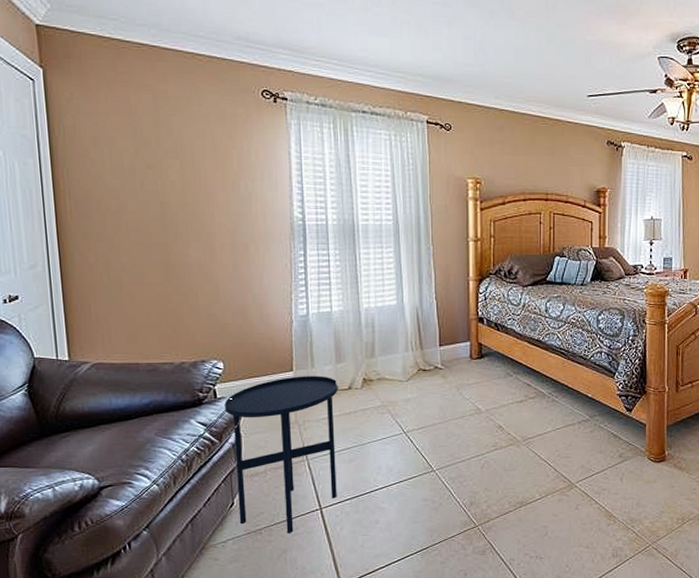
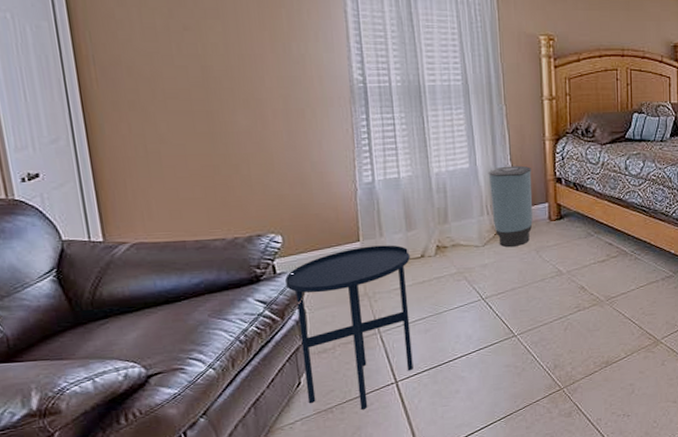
trash can: none [414,304,455,384] -> present [488,165,533,248]

